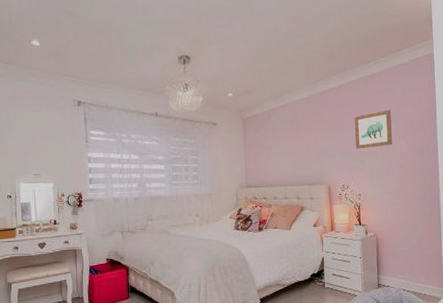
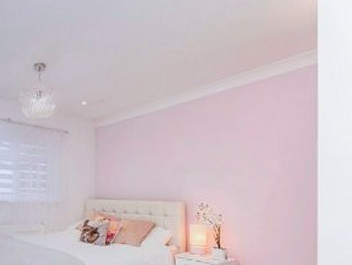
wall art: present [354,109,392,149] -> none [218,124,262,166]

